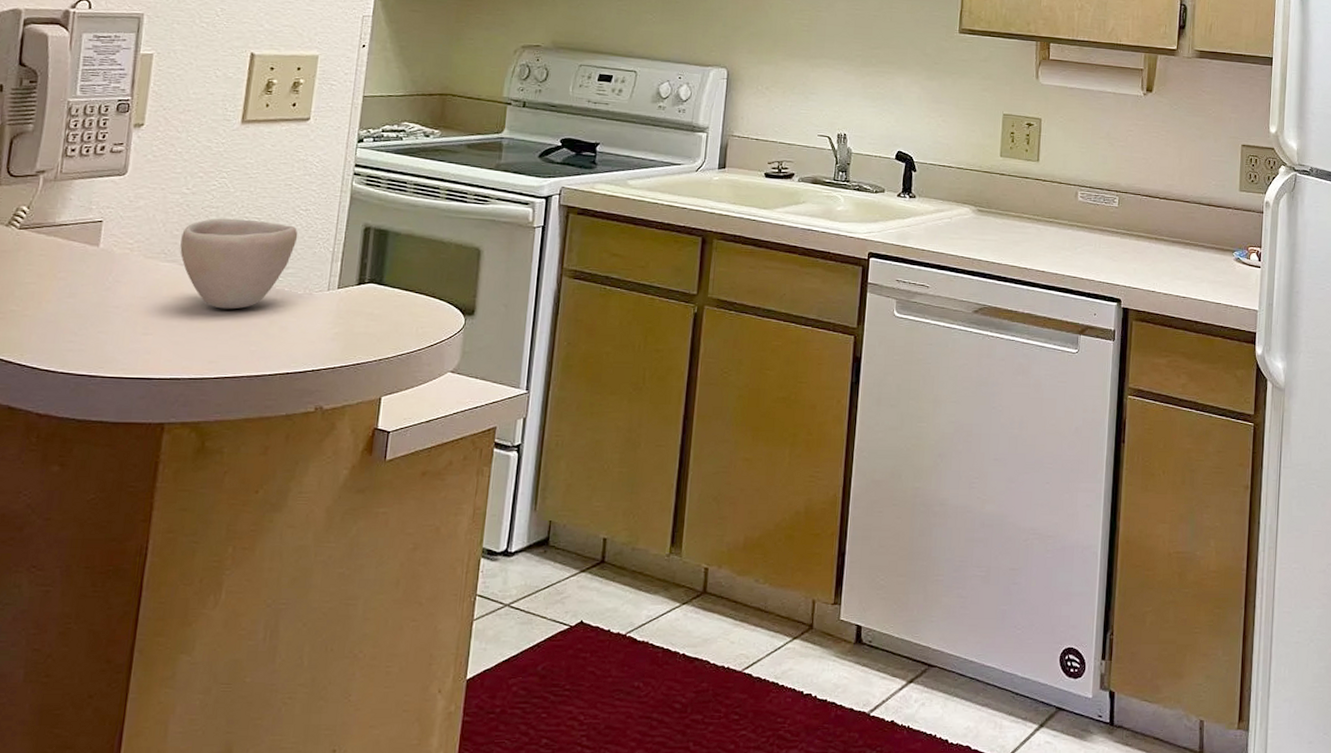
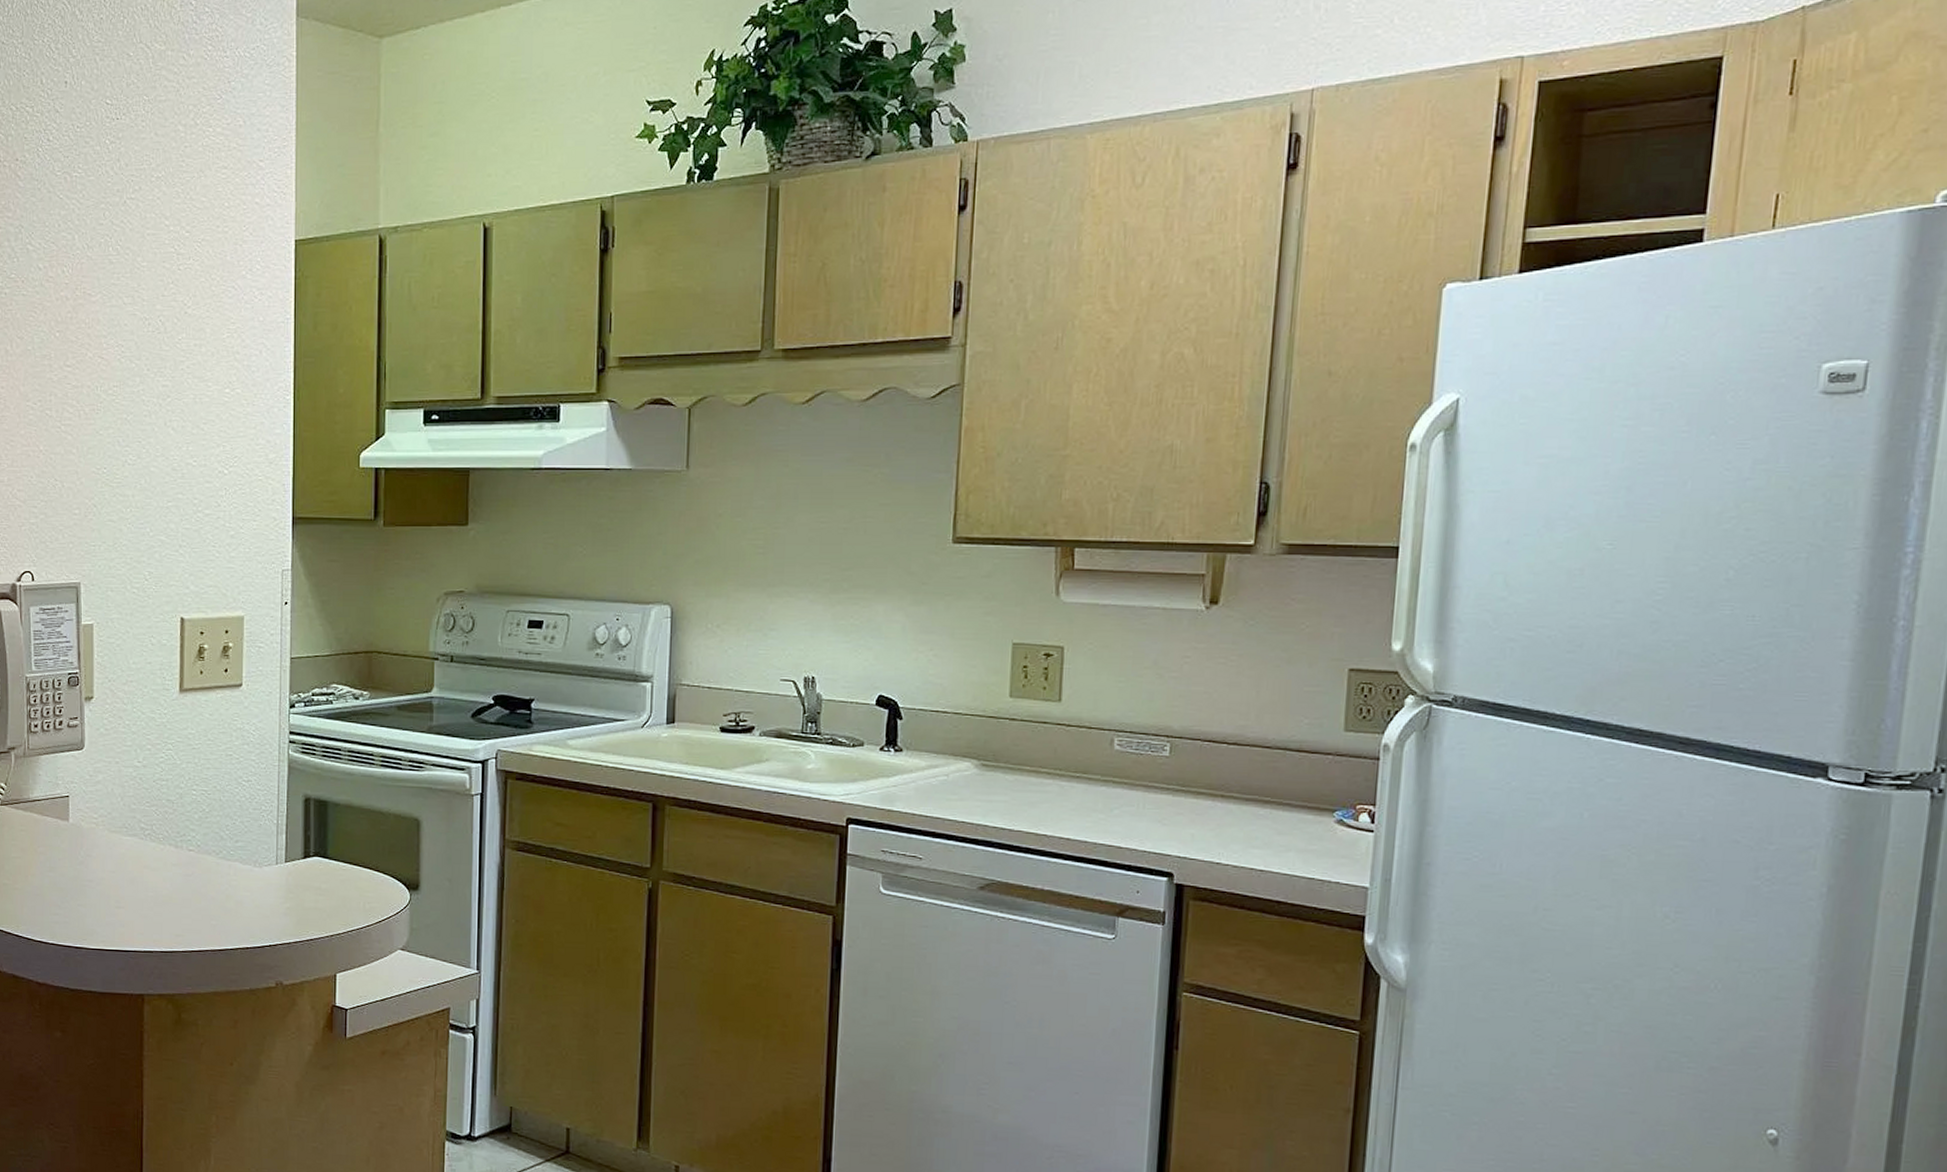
cup: present [180,218,298,309] -> none [139,791,243,883]

